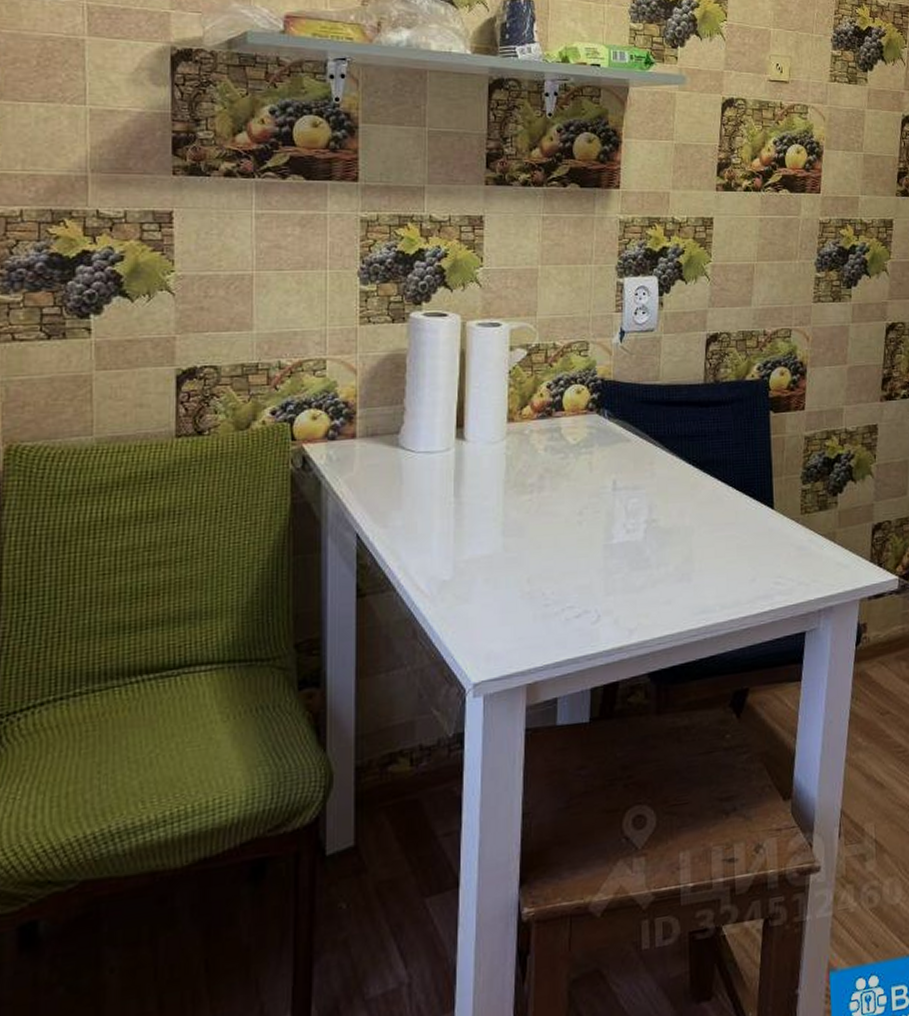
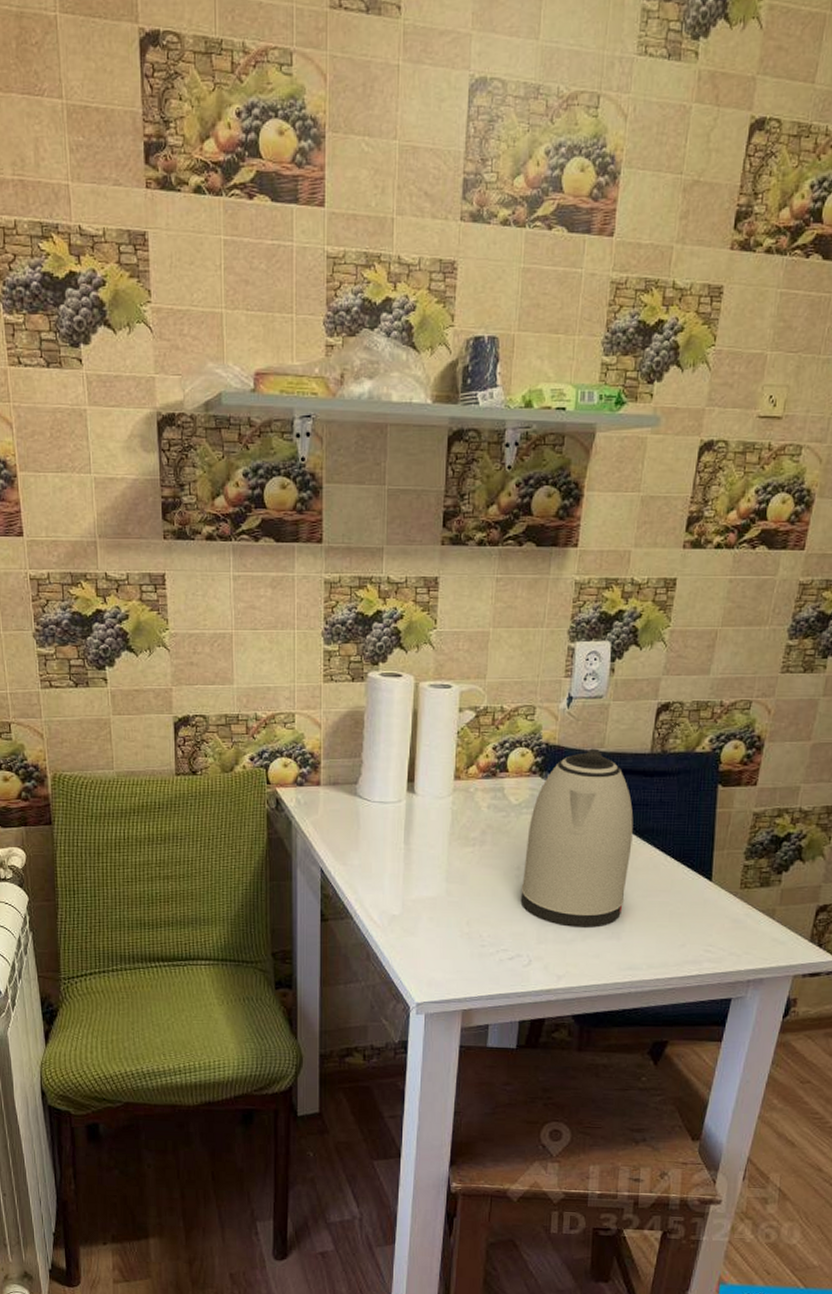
kettle: none [584,381,694,574] -> present [520,748,634,929]

